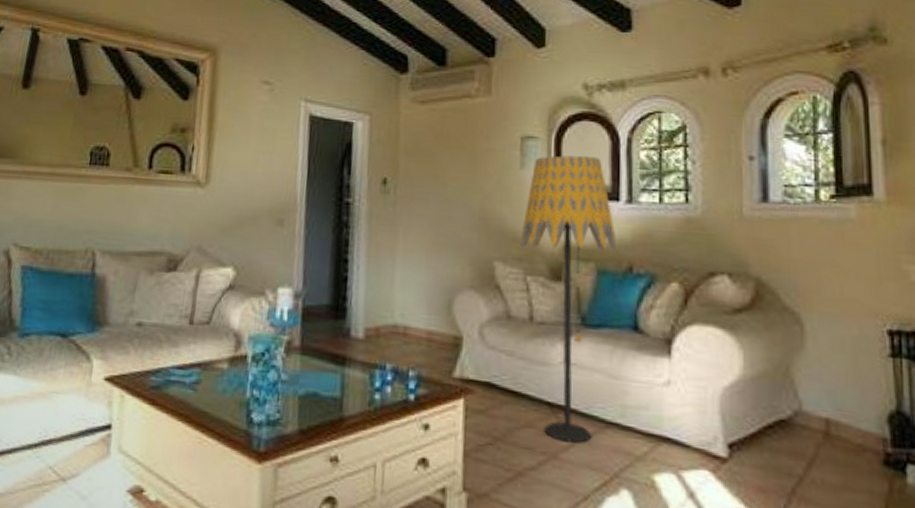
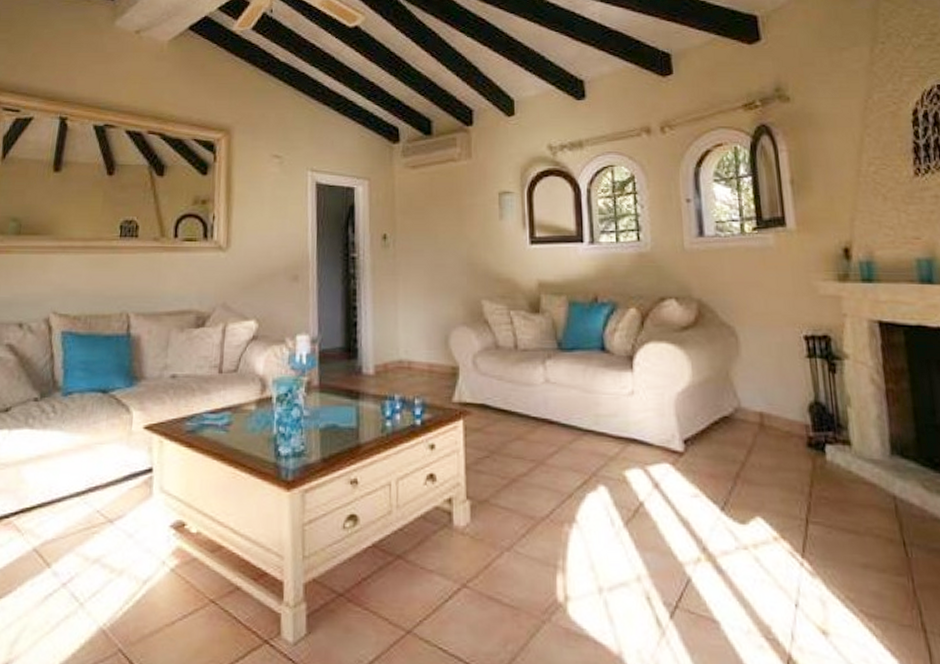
floor lamp: present [519,155,618,444] -> none [502,205,584,450]

